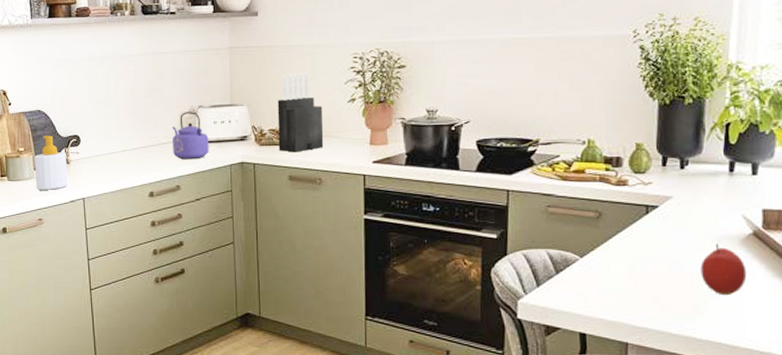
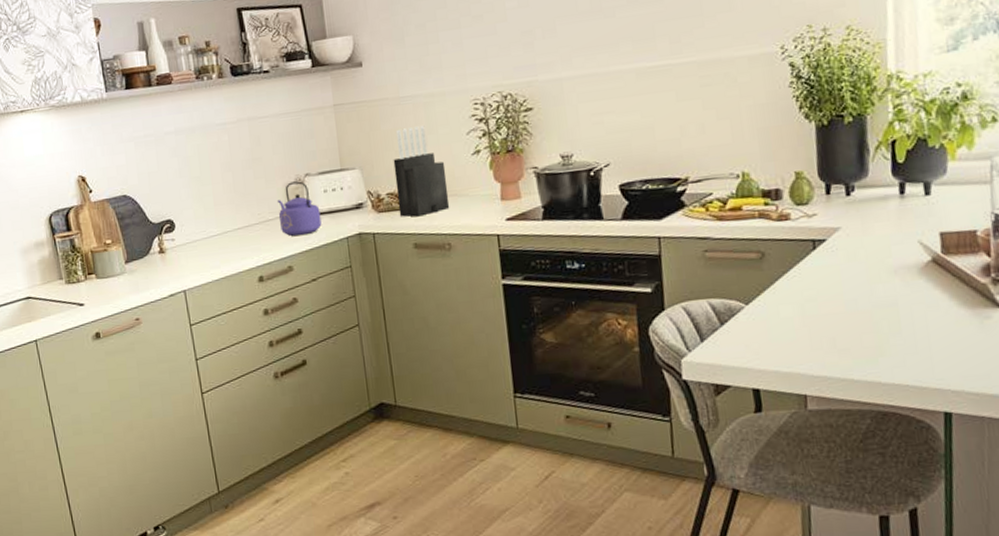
soap bottle: present [34,135,68,190] -> none [123,222,165,286]
fruit: present [700,243,747,296] -> none [878,275,930,332]

